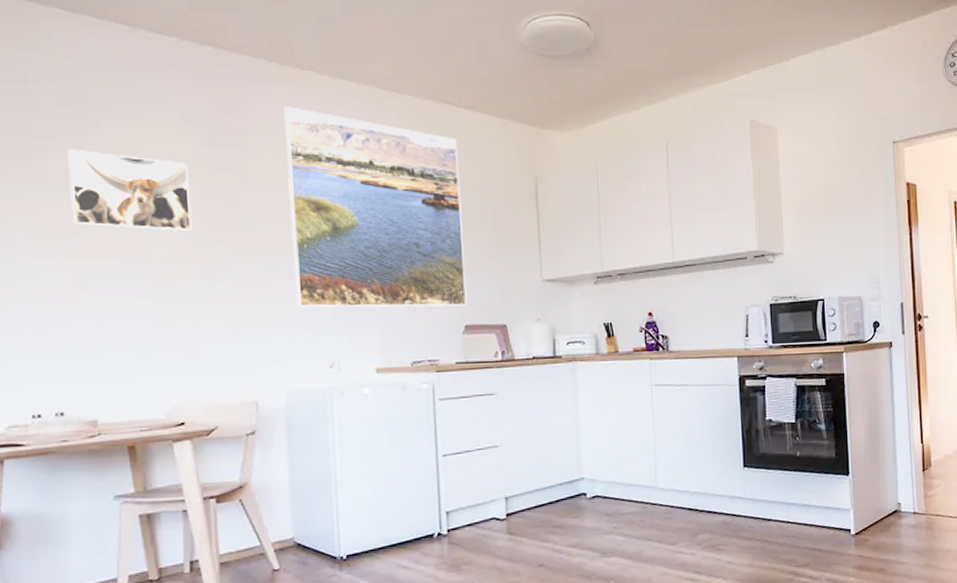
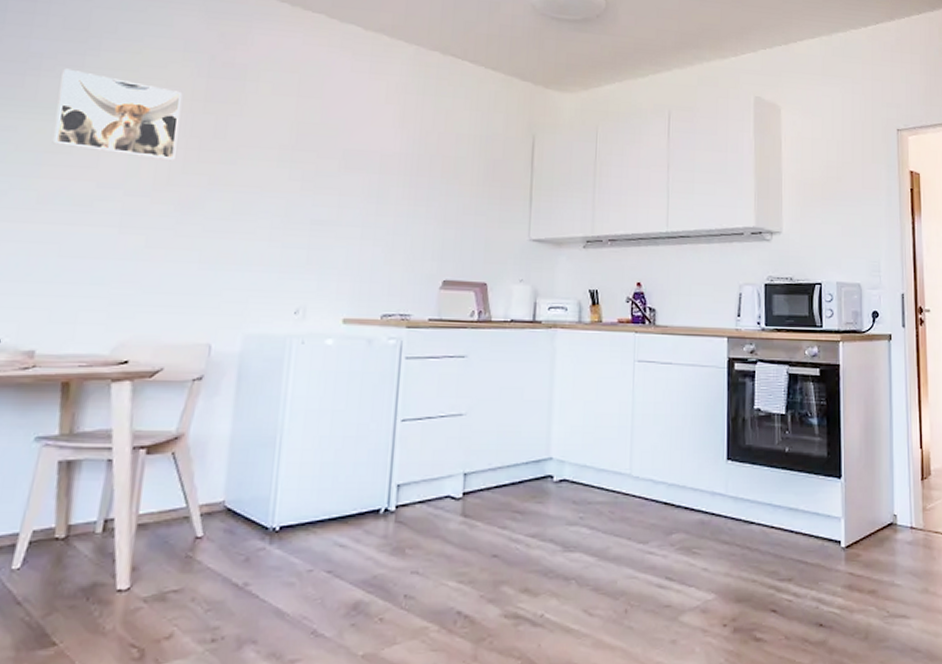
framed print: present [284,106,467,308] -> none [270,45,458,259]

